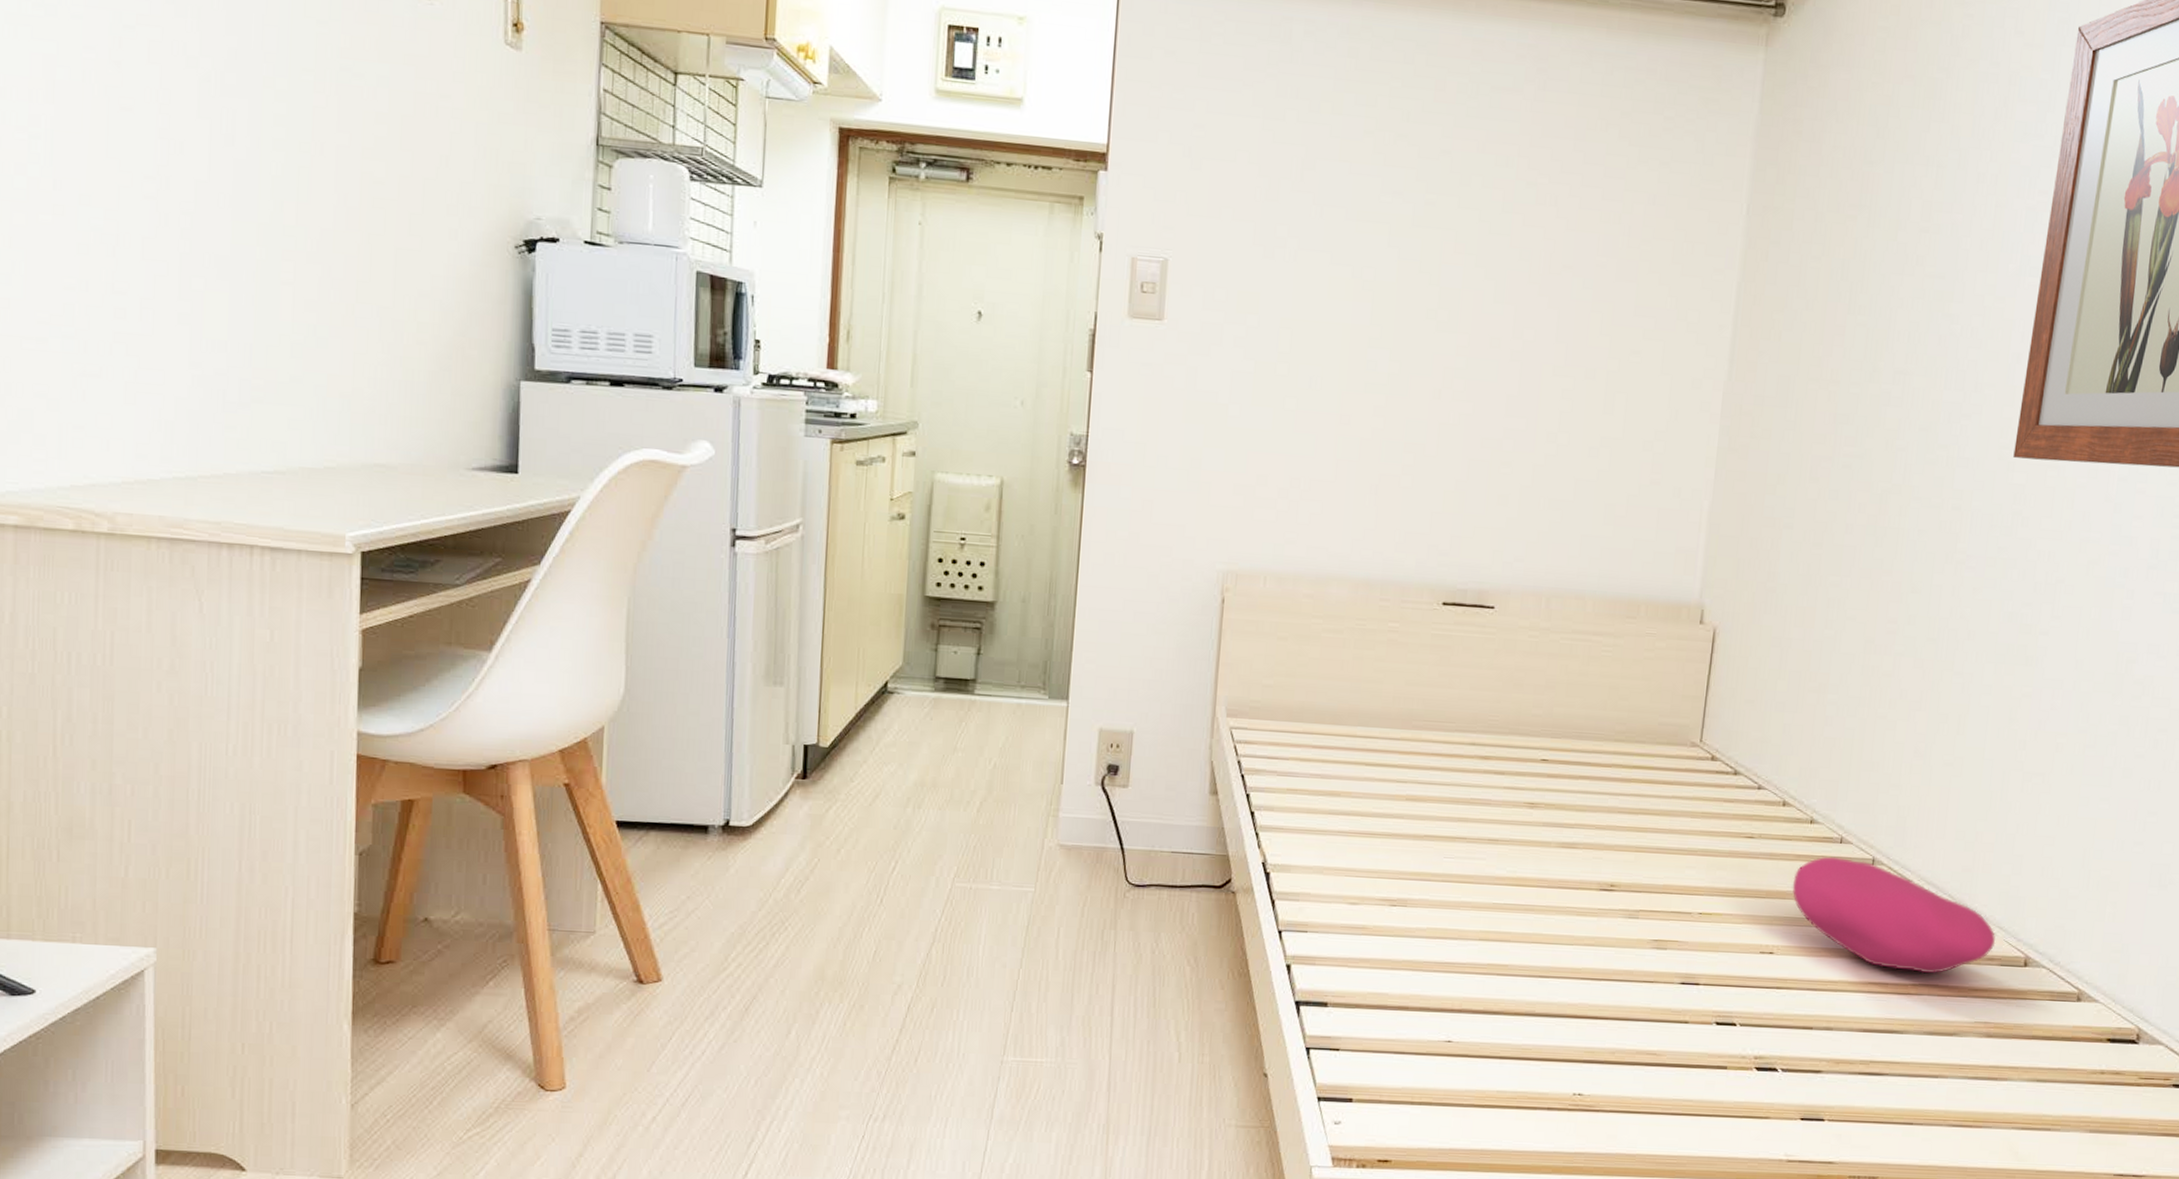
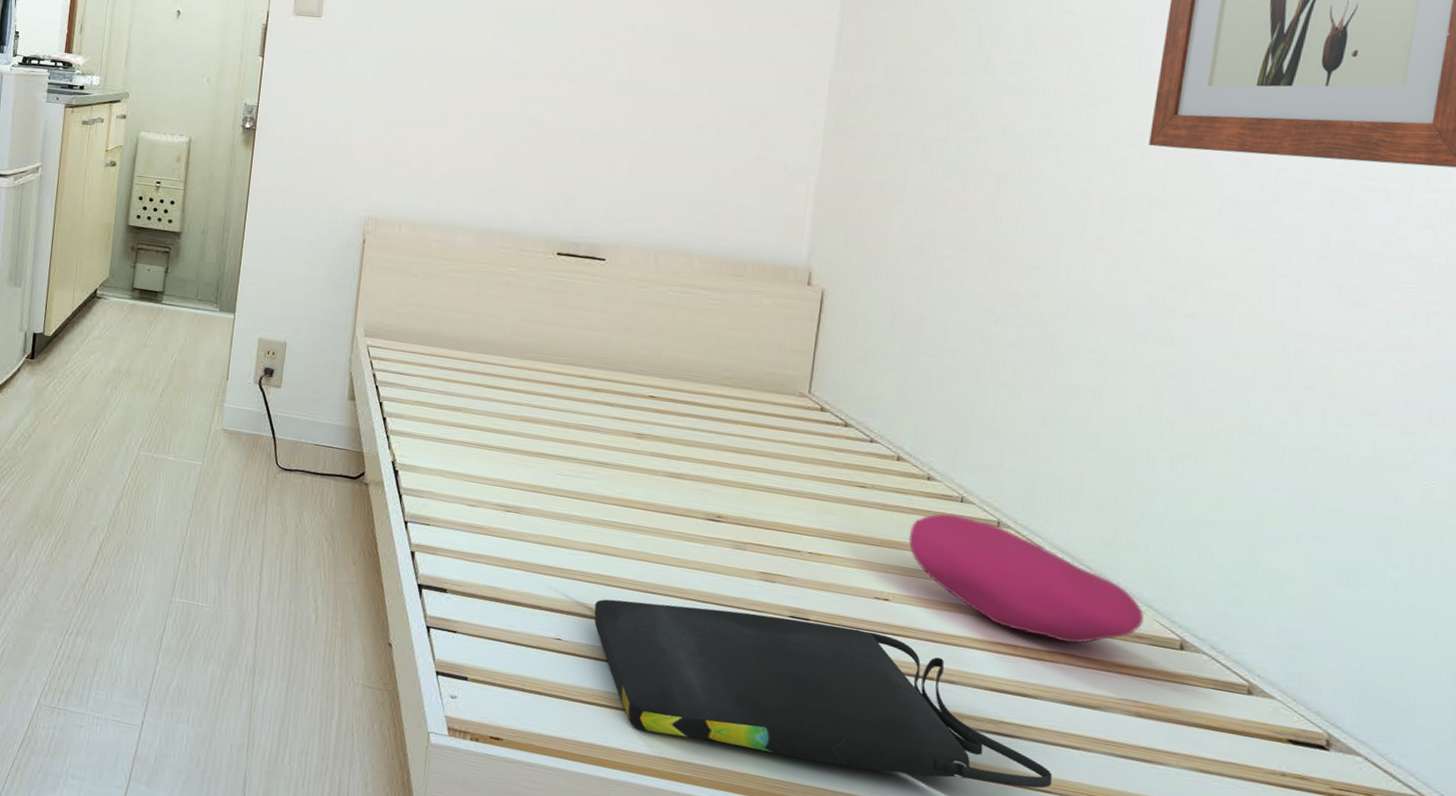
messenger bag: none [1486,985,1915,1131] -> present [594,599,1053,789]

